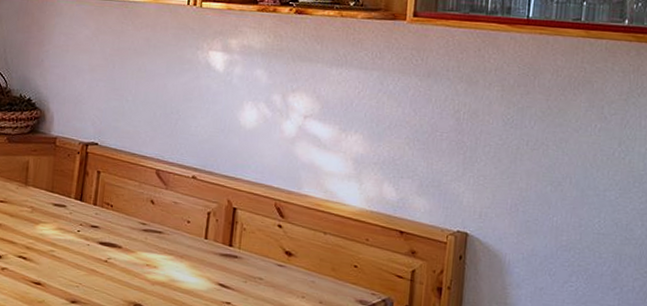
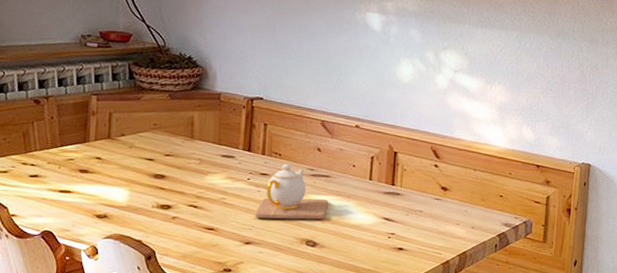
teapot: none [82,216,160,281] -> present [254,164,329,219]

